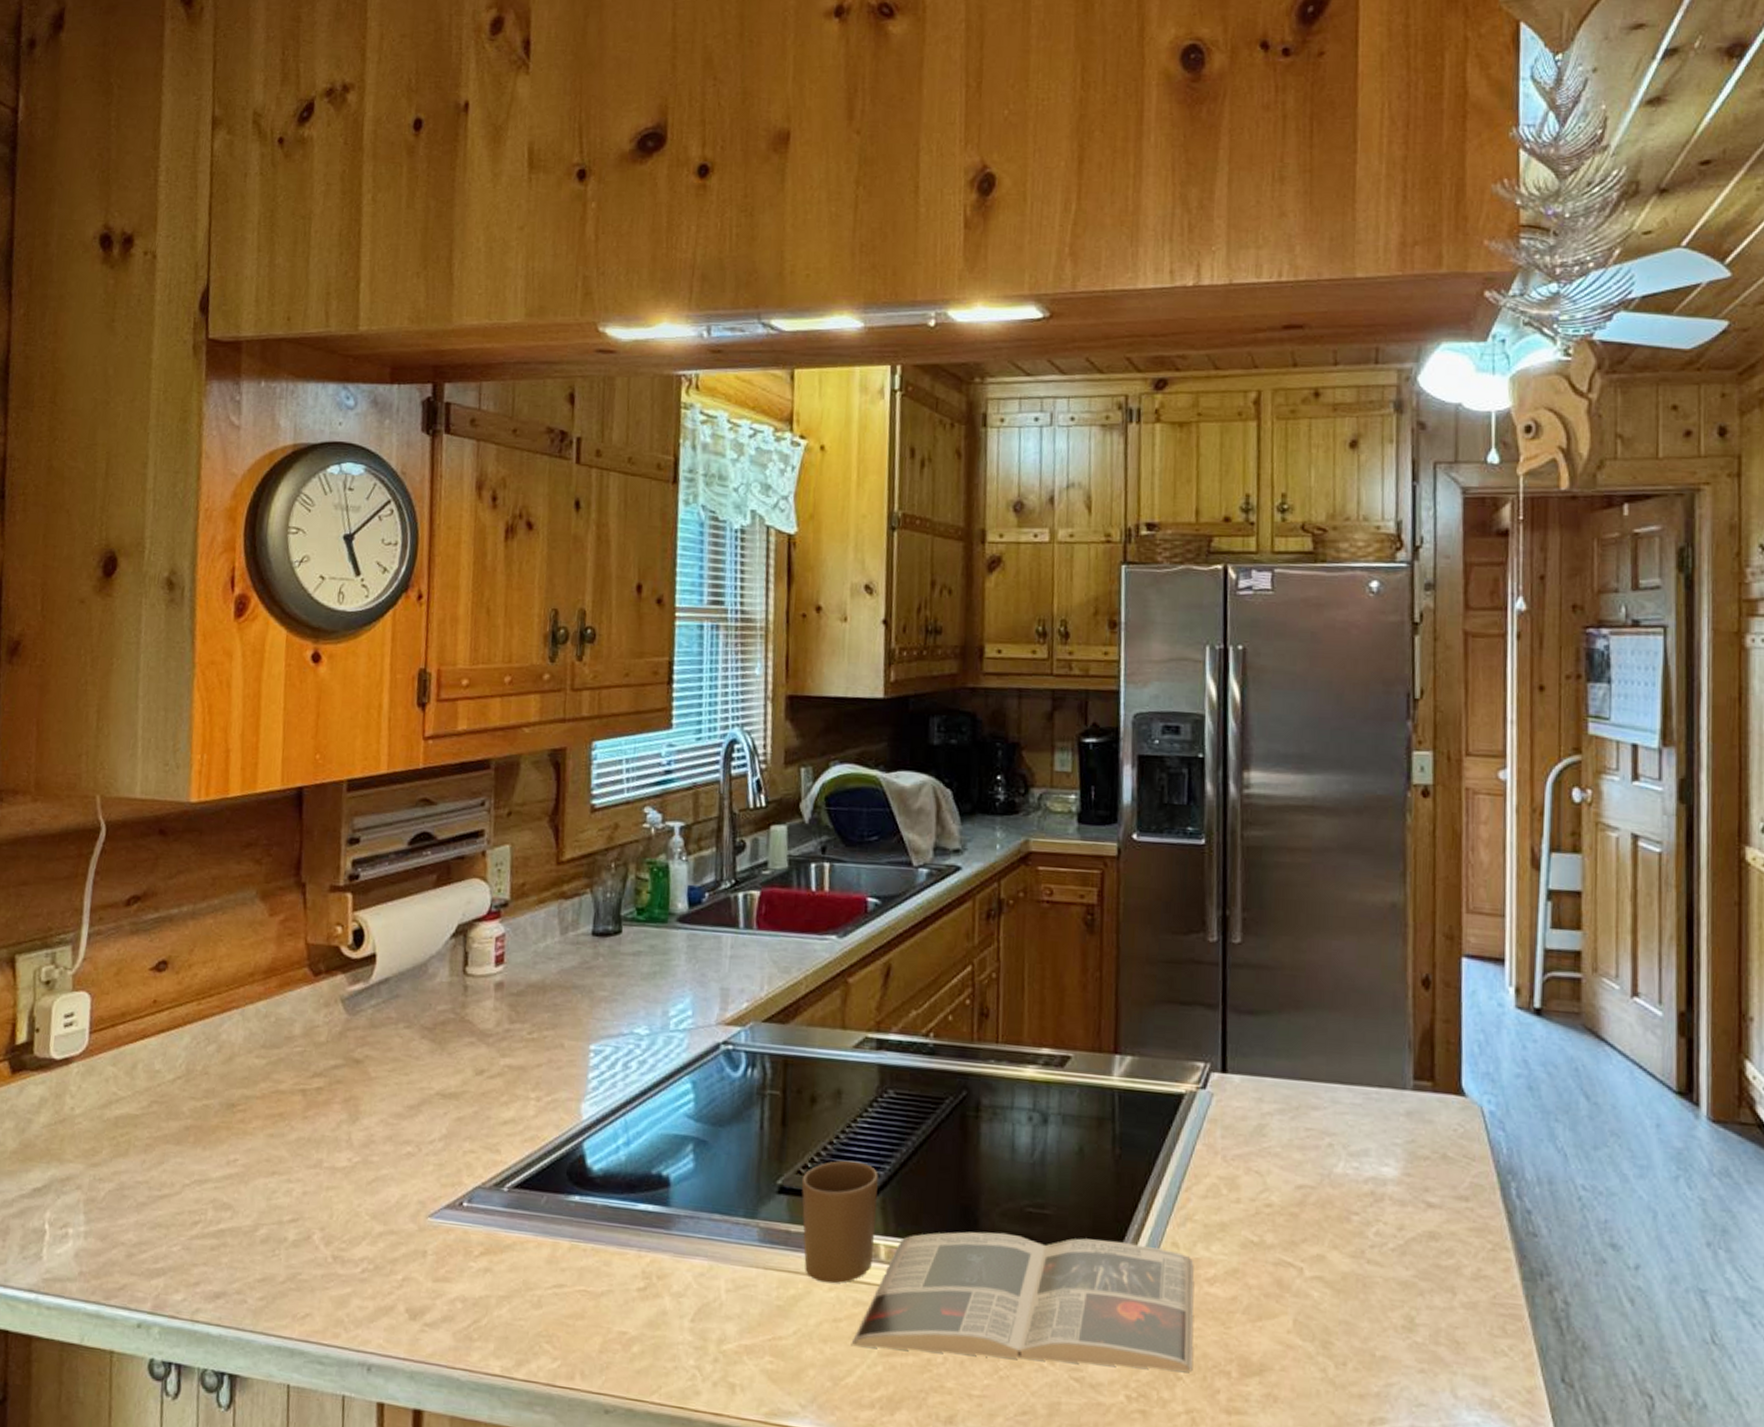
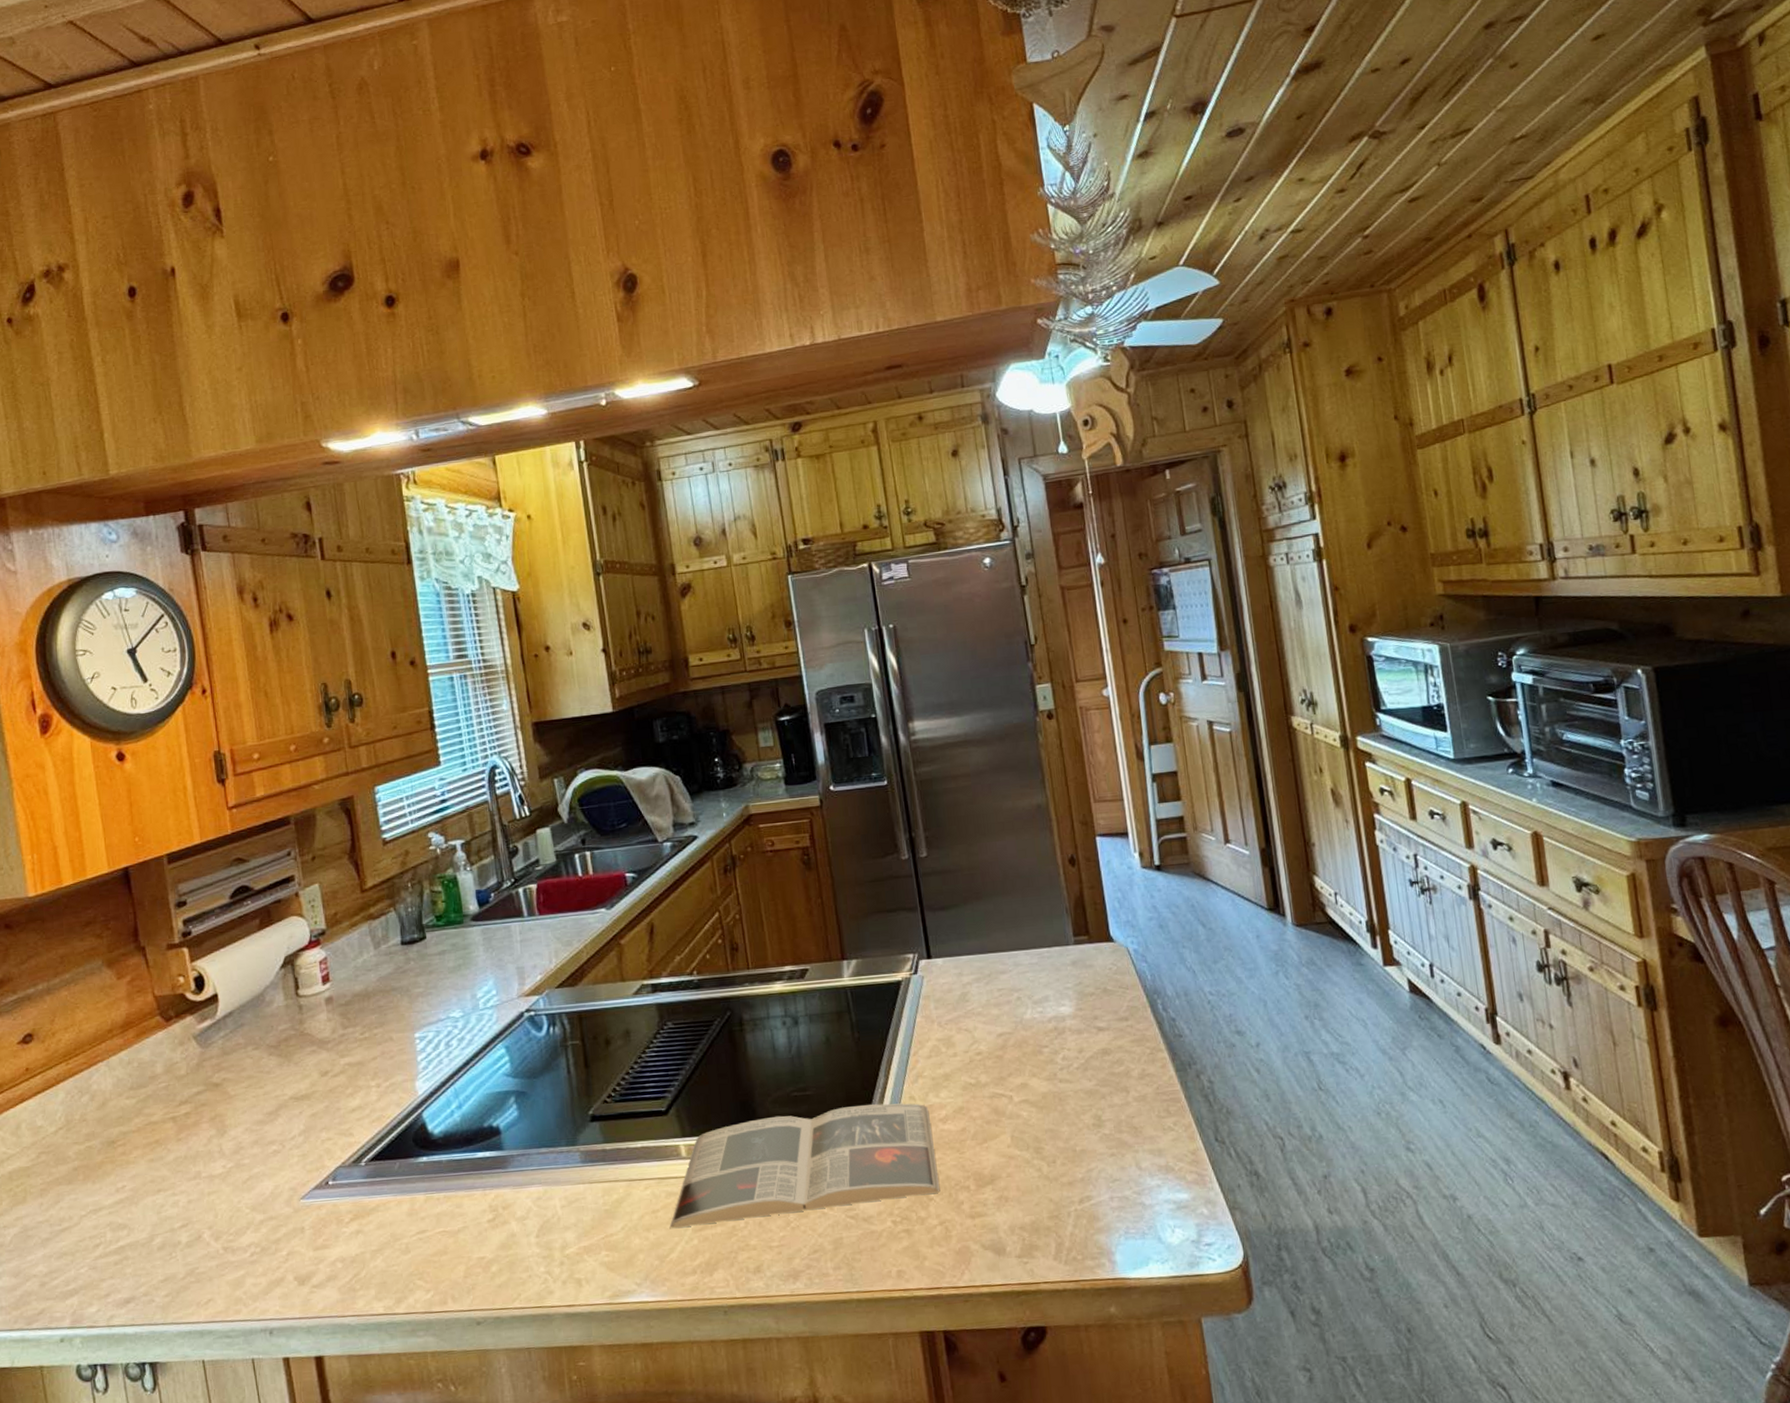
mug: present [801,1160,879,1284] -> none [608,1083,676,1184]

